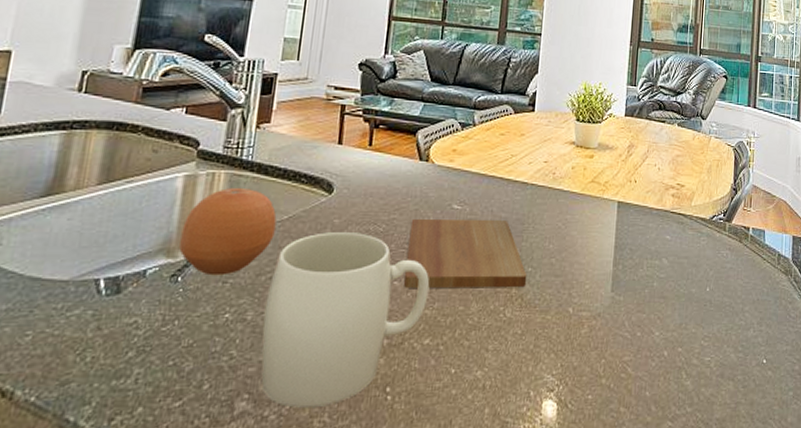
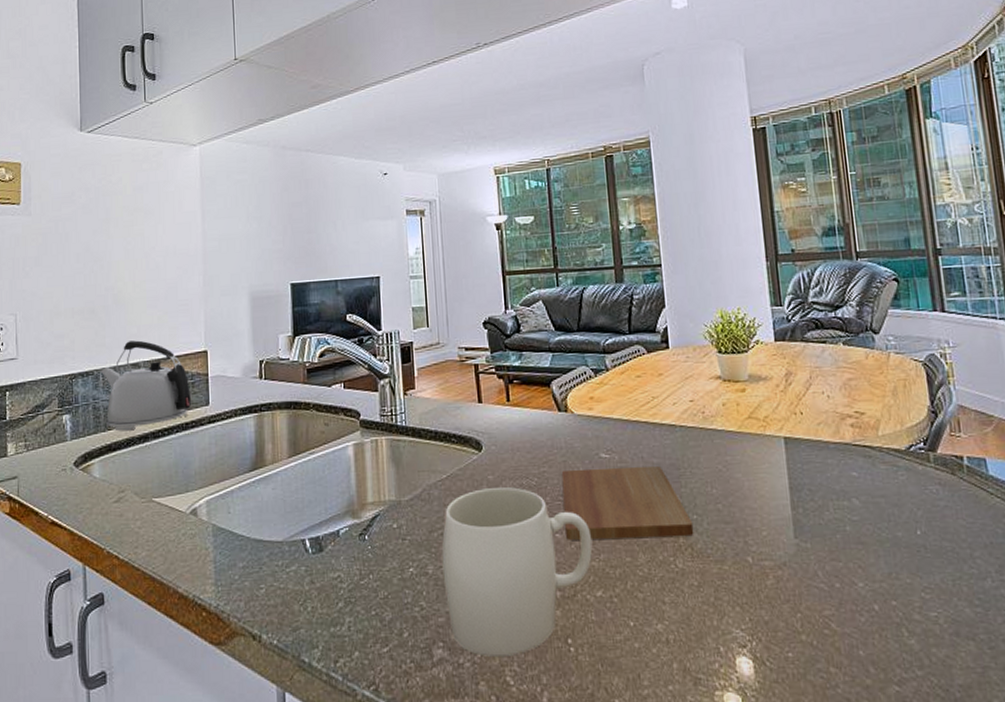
fruit: present [179,187,277,276] -> none [360,451,438,534]

